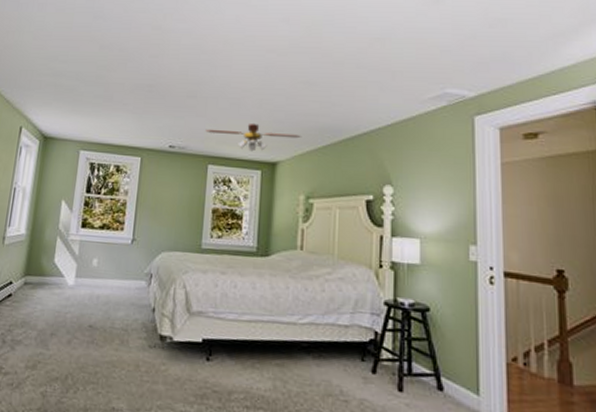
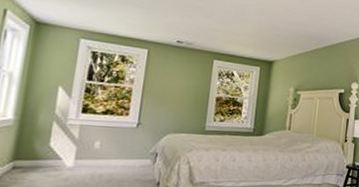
ceiling fan: present [205,123,301,152] -> none [212,27,294,51]

